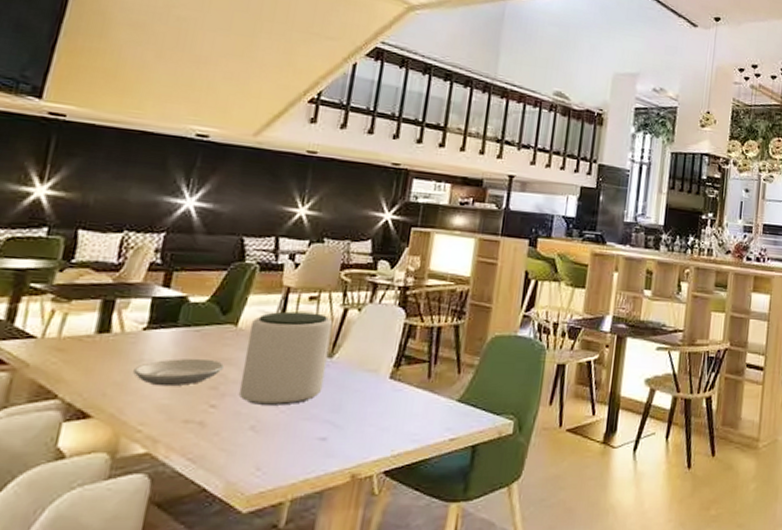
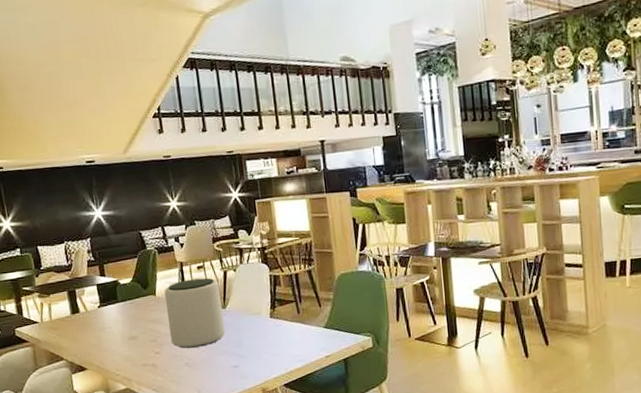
plate: present [133,358,225,387] -> none [101,321,157,344]

